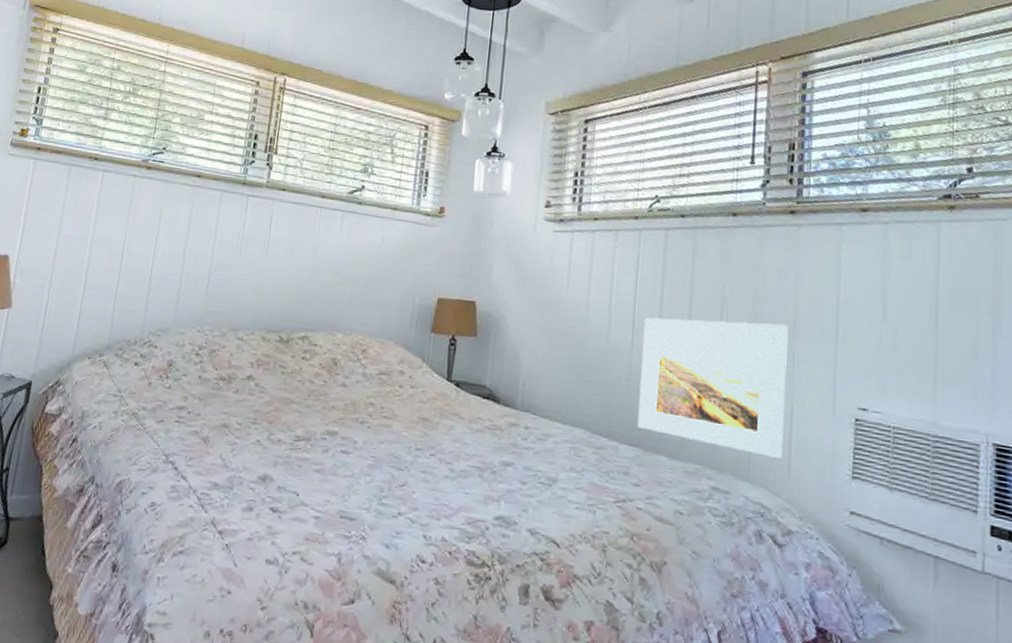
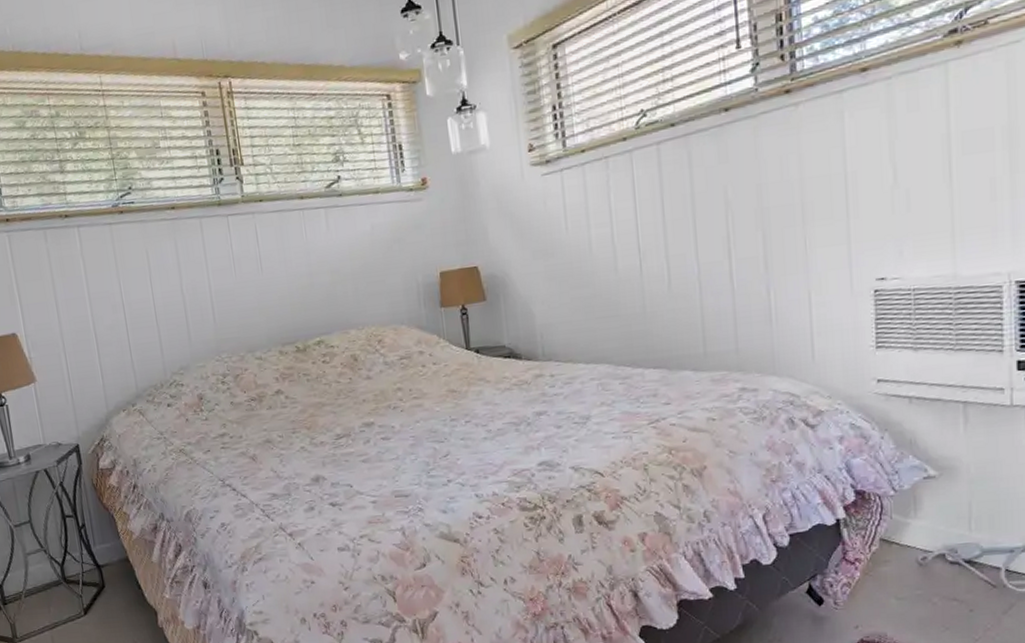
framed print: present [637,317,789,459] -> none [649,212,805,350]

